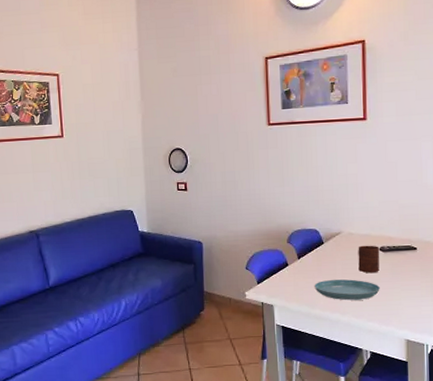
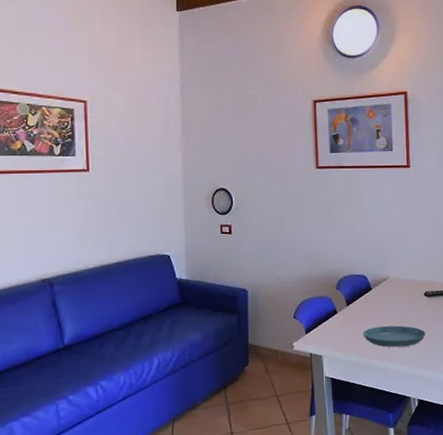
cup: present [358,245,380,273] -> none [404,290,425,318]

